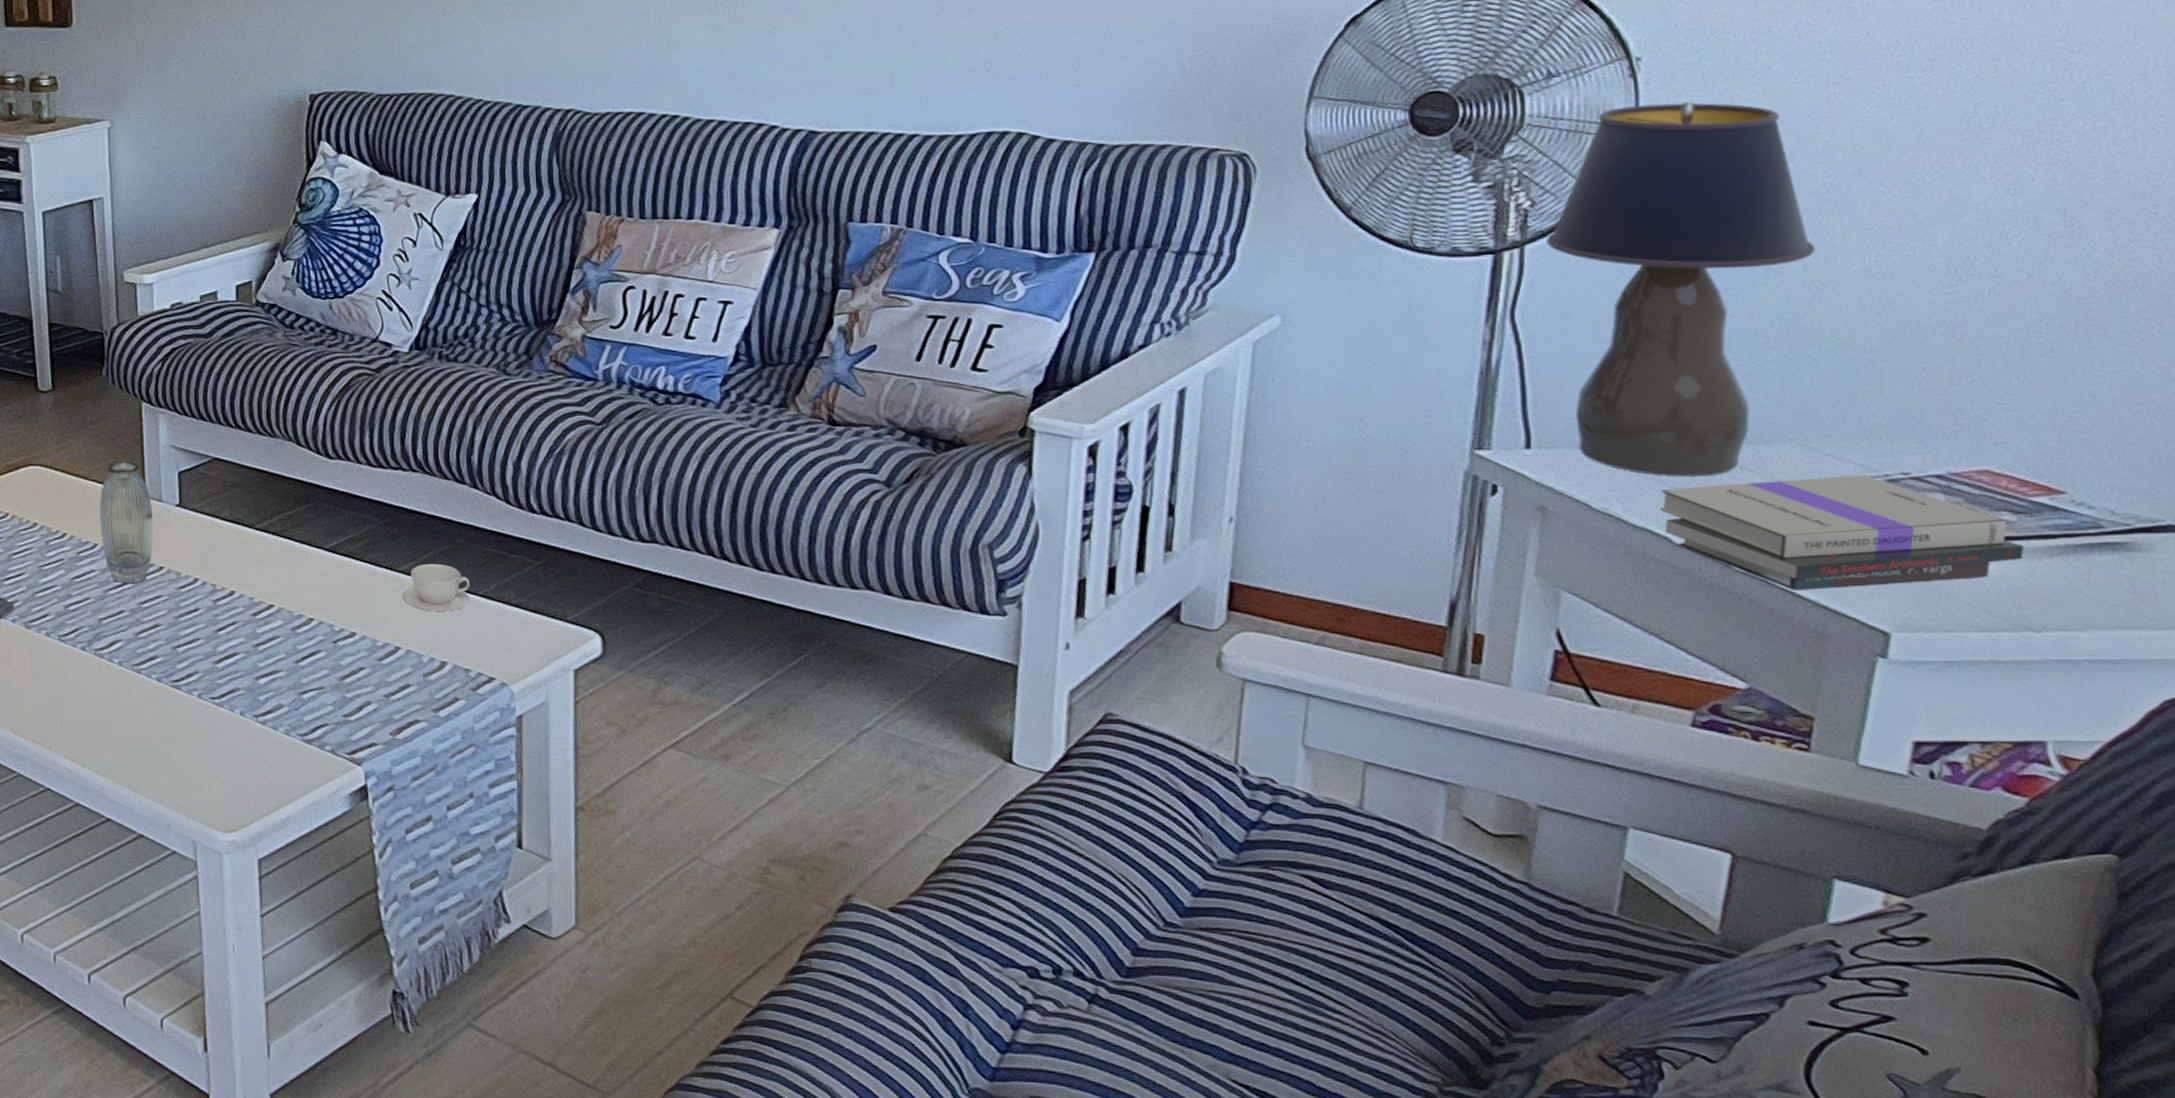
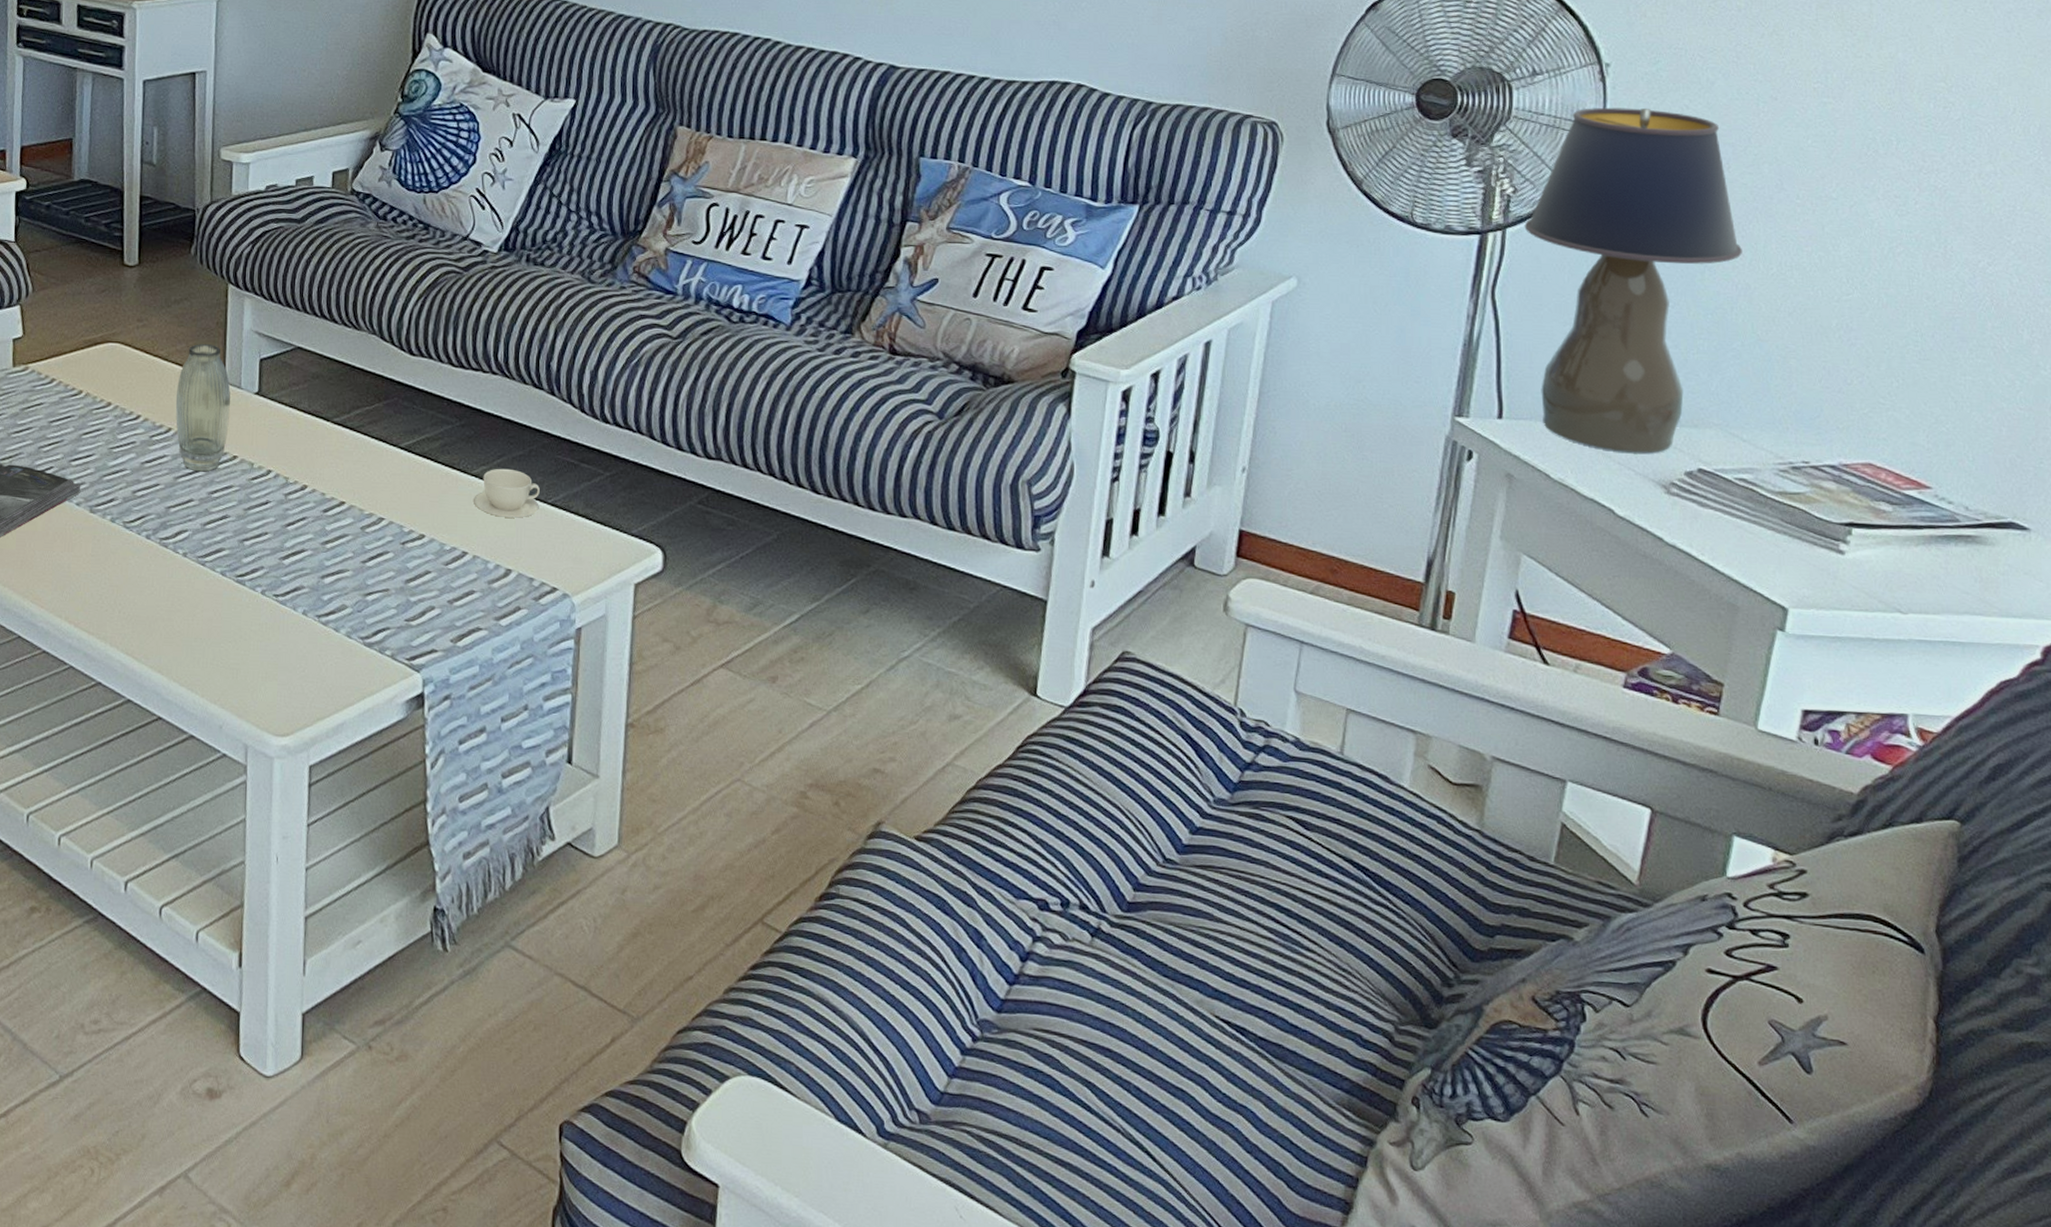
books: present [1659,474,2025,591] -> none [1606,461,1897,566]

